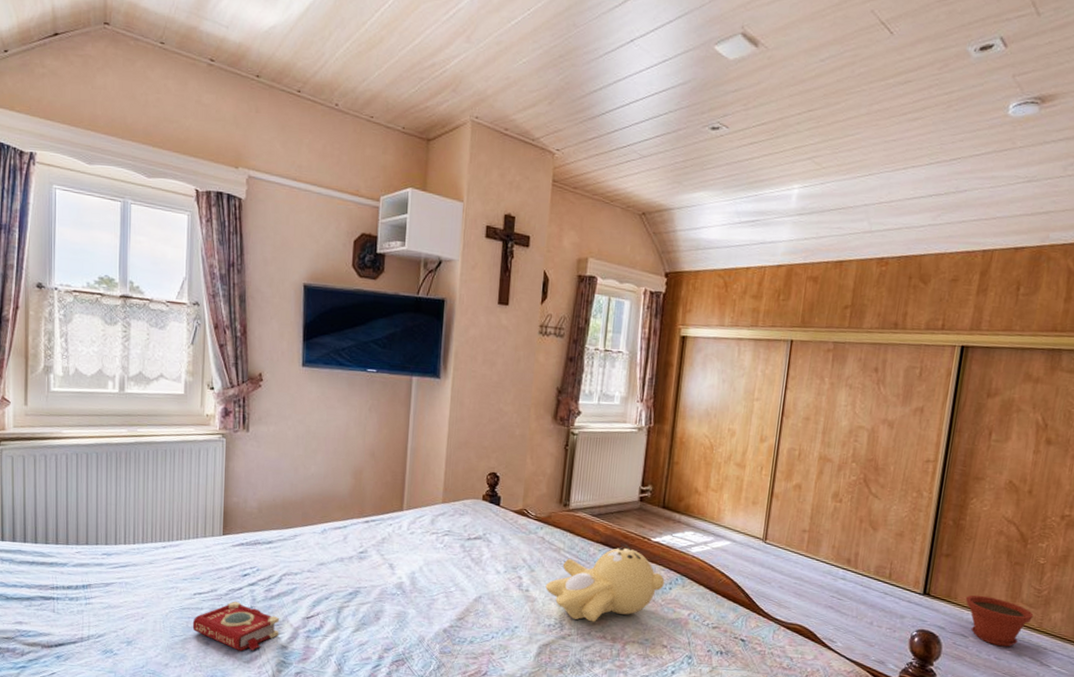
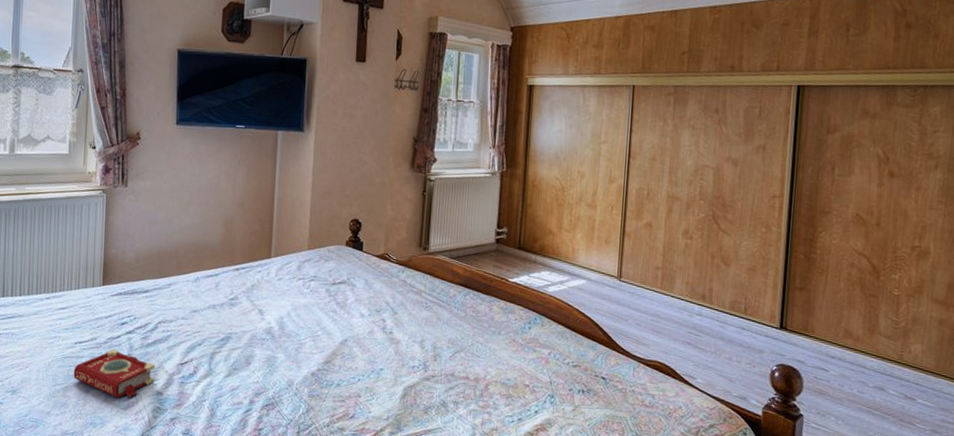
teddy bear: present [545,545,665,622] -> none [408,286,524,363]
plant pot: present [965,594,1034,647] -> none [823,328,893,381]

